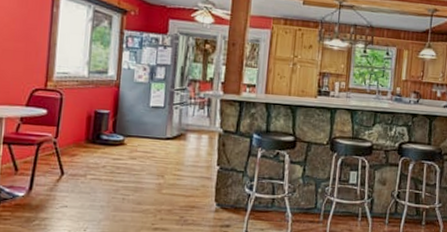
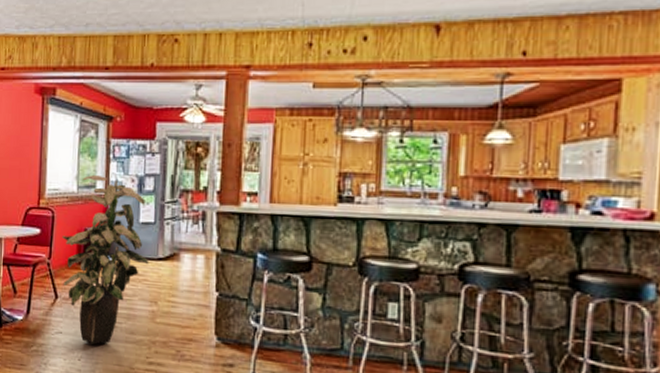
indoor plant: none [69,61,158,216] -> present [61,174,149,345]

